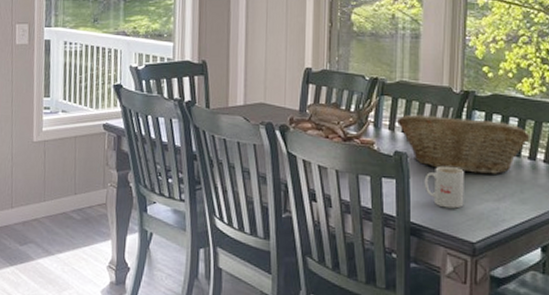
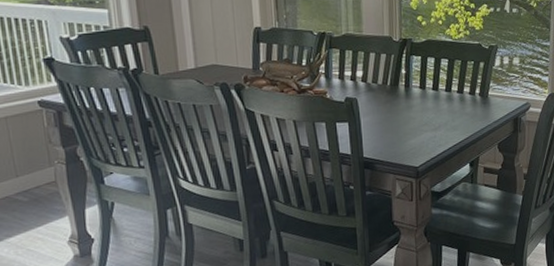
fruit basket: present [396,114,530,174] -> none [345,61,458,110]
mug: present [424,165,464,209] -> none [373,105,408,142]

